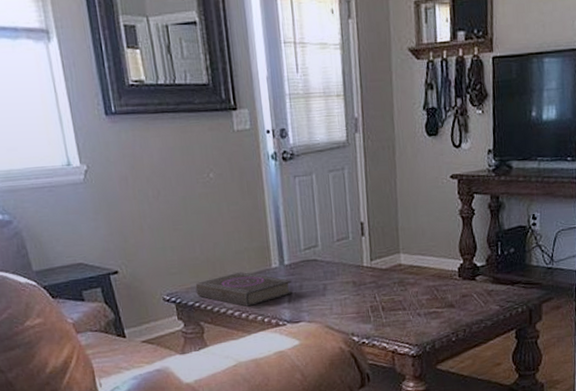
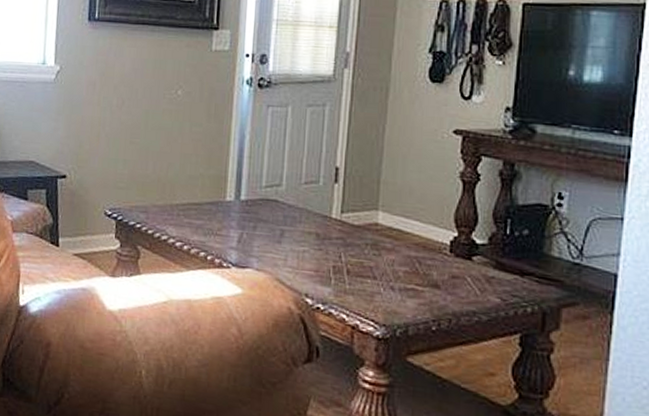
book: present [195,271,293,307] -> none [139,198,245,239]

